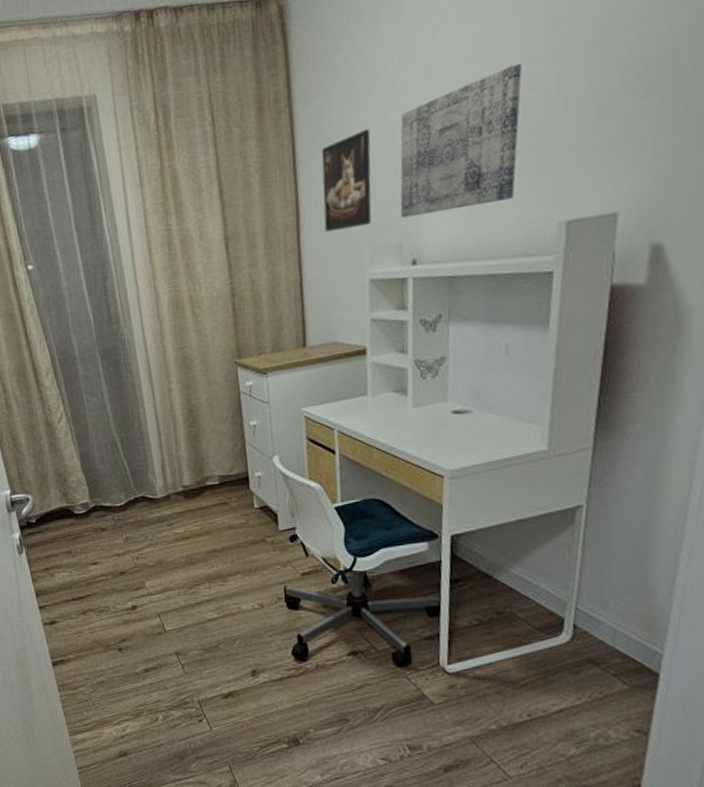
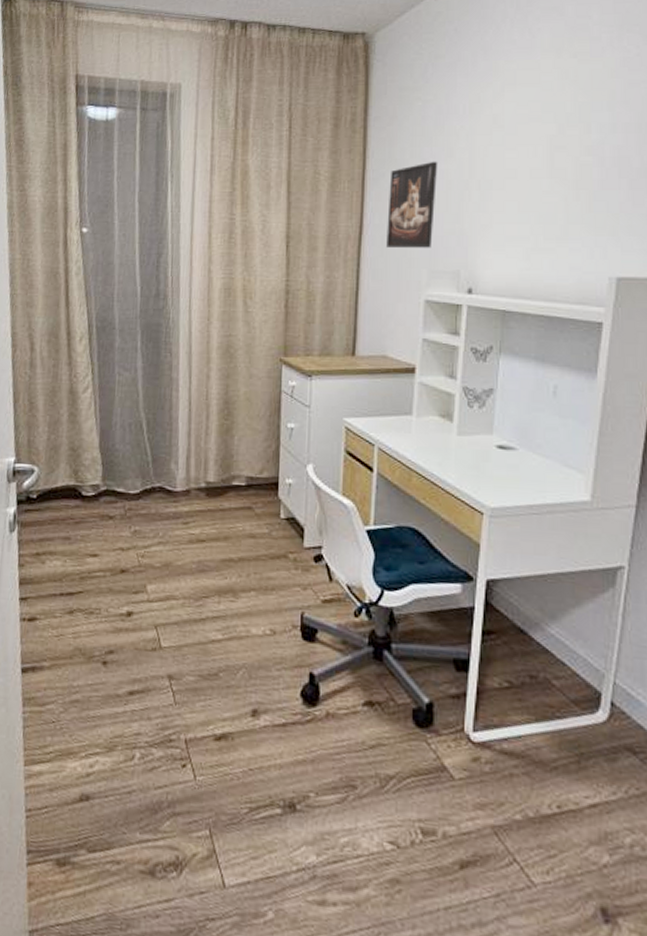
wall art: present [400,63,522,219] -> none [460,130,581,249]

